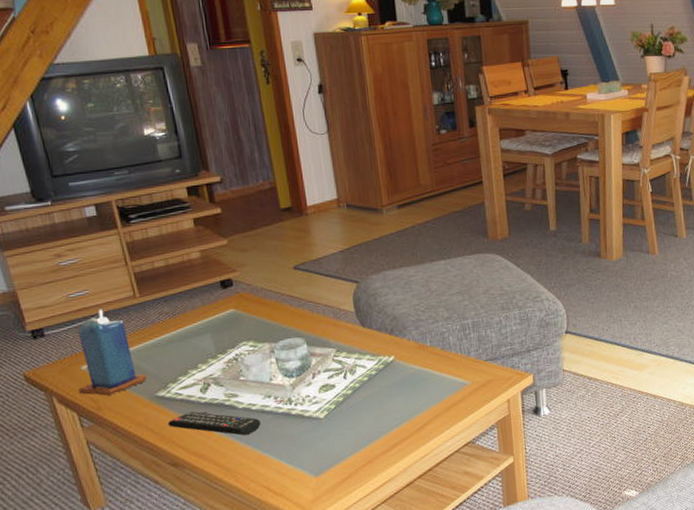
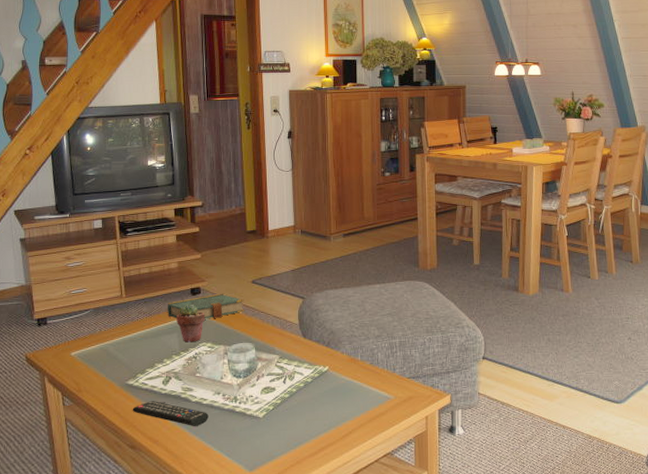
candle: present [78,309,147,396] -> none [66,305,121,380]
book: none [194,283,290,317] -> present [168,293,245,319]
potted succulent: none [207,298,242,343] -> present [176,304,205,343]

